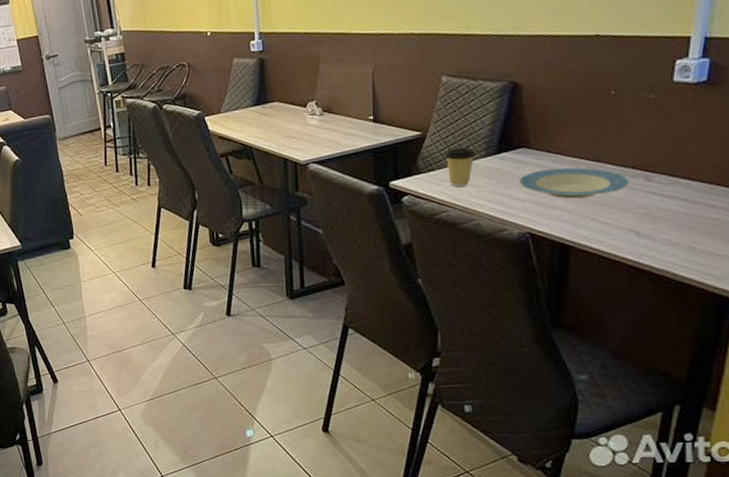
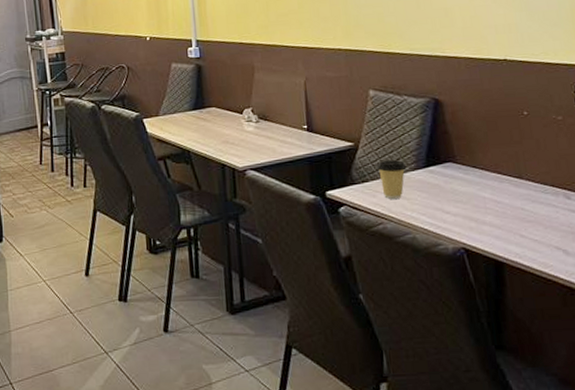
plate: present [518,167,630,199] -> none [448,183,552,215]

